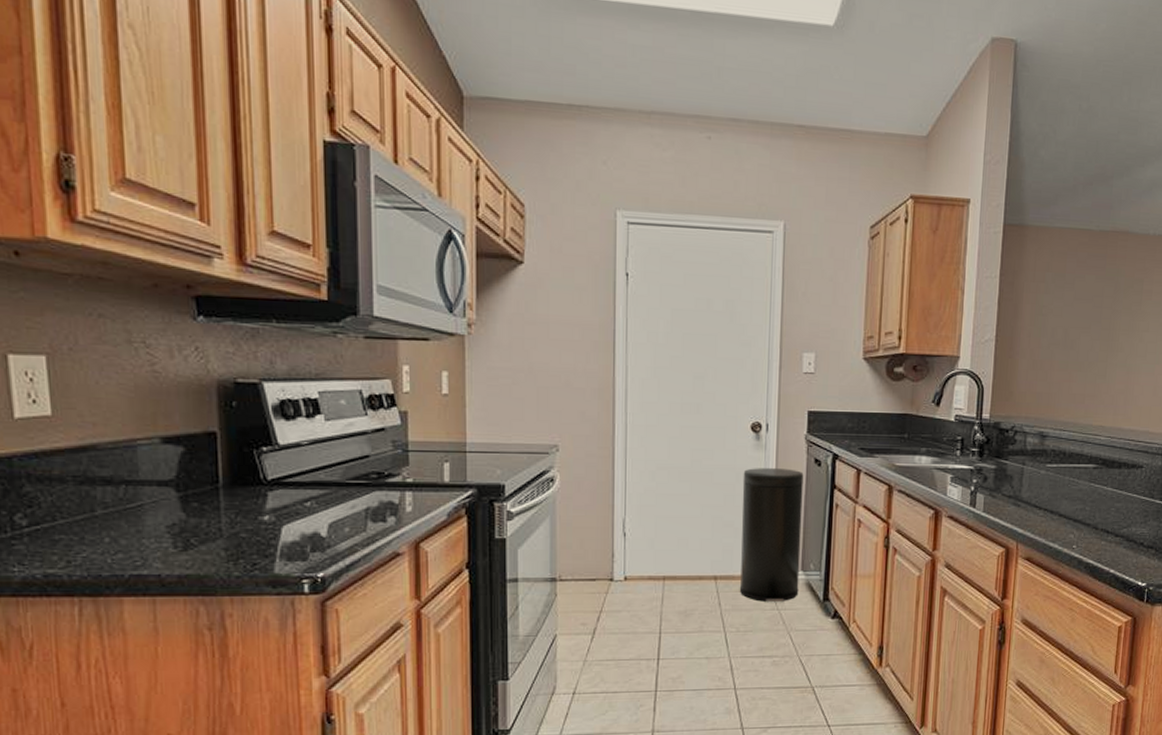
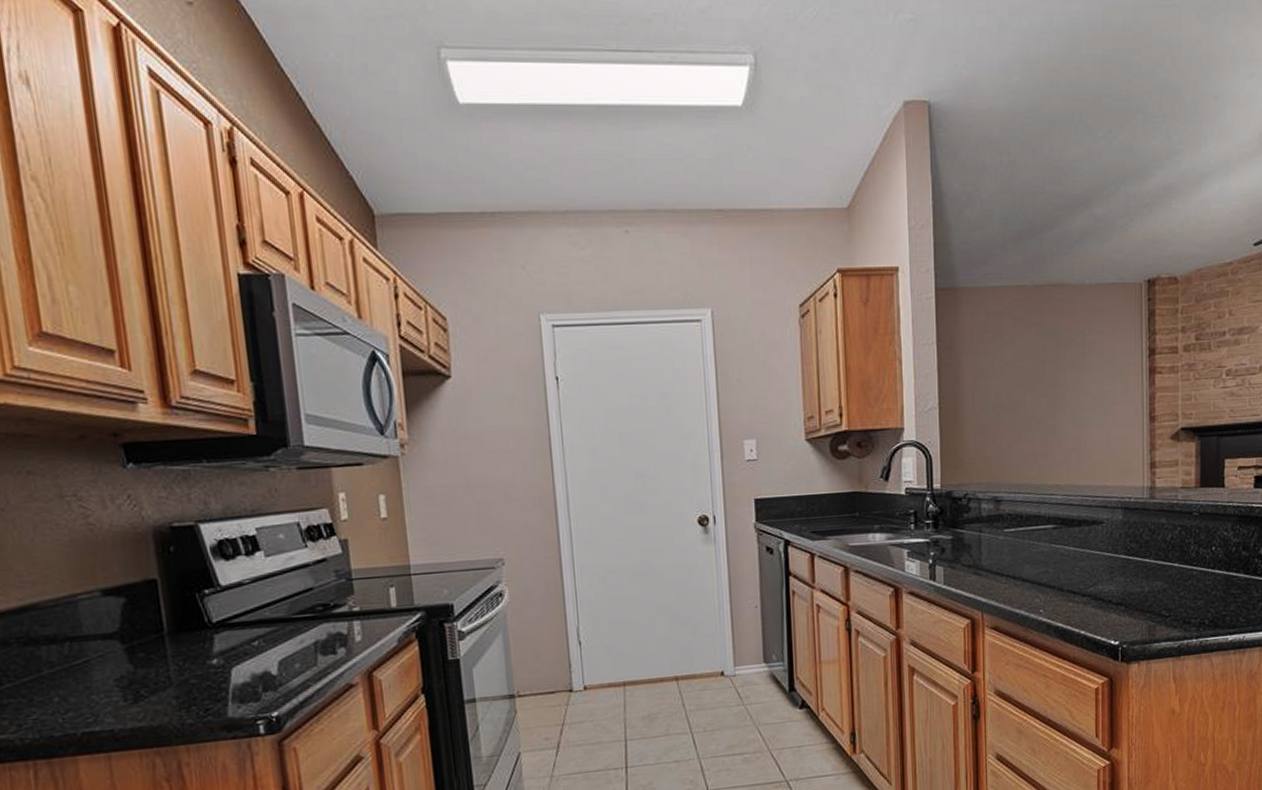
pedal bin: present [739,468,804,602] -> none [694,559,763,699]

